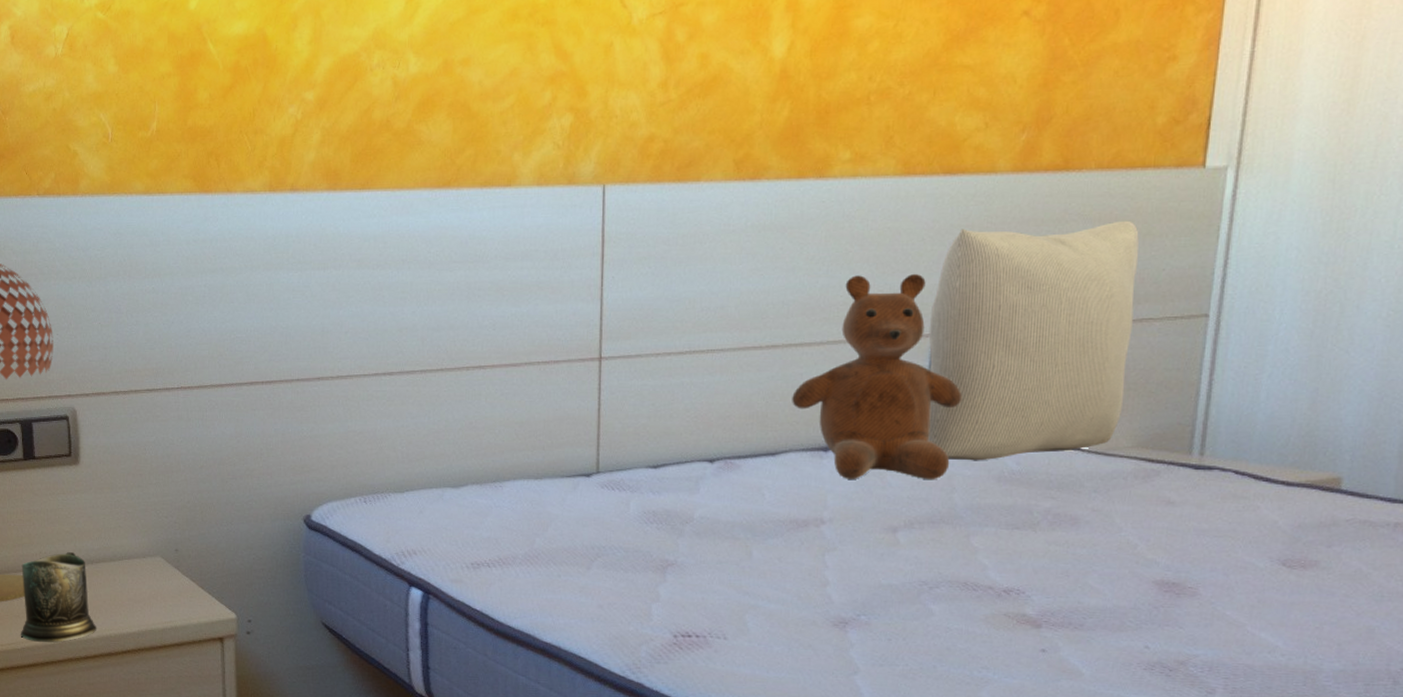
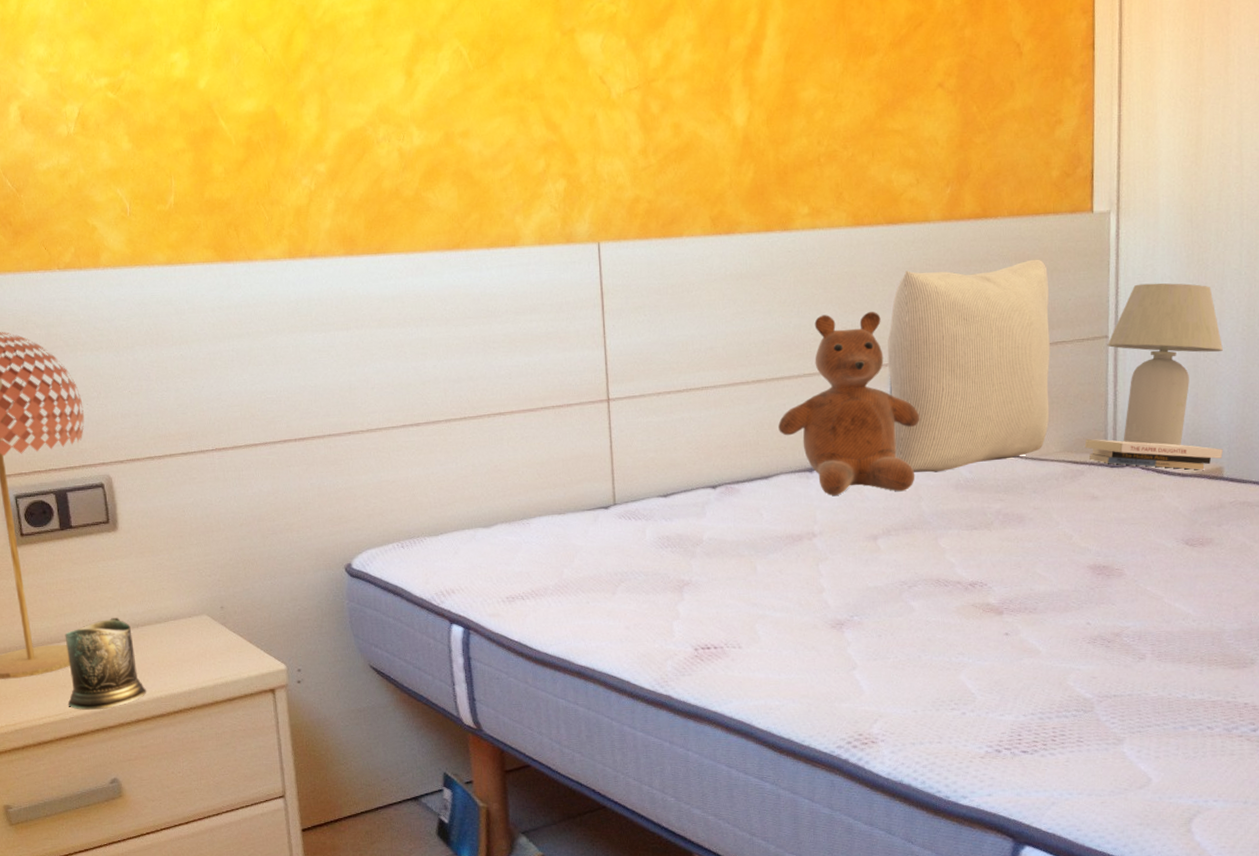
books: none [1164,433,1344,479] -> present [1084,438,1223,470]
table lamp: none [1206,254,1358,448] -> present [1107,283,1223,446]

